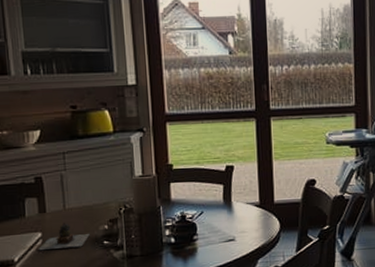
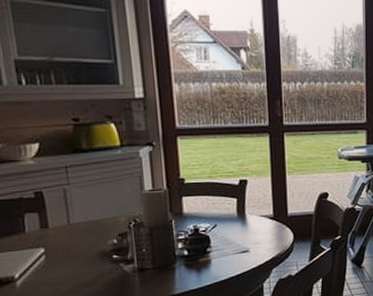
teapot: present [38,222,90,251] -> none [41,237,98,267]

